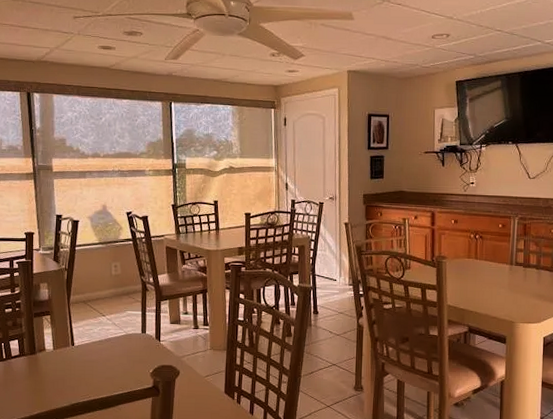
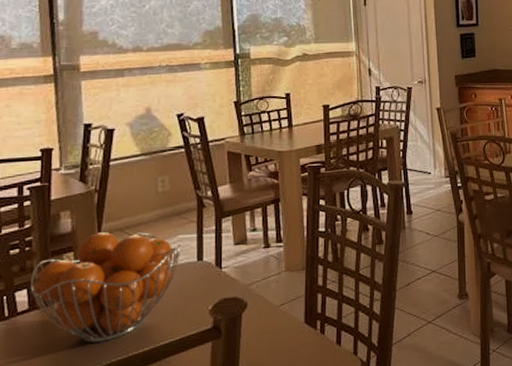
fruit basket: none [20,302,129,387] -> present [30,232,181,343]

